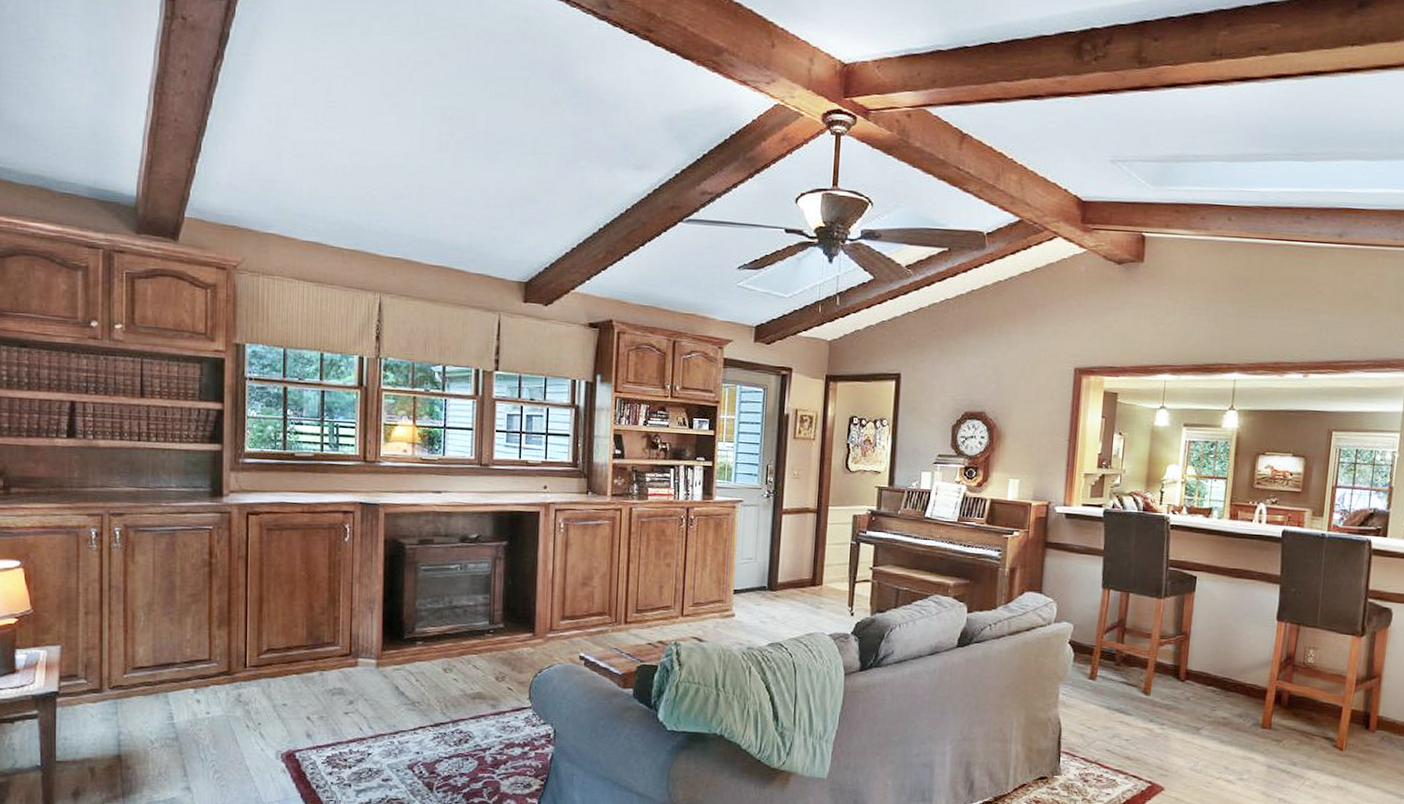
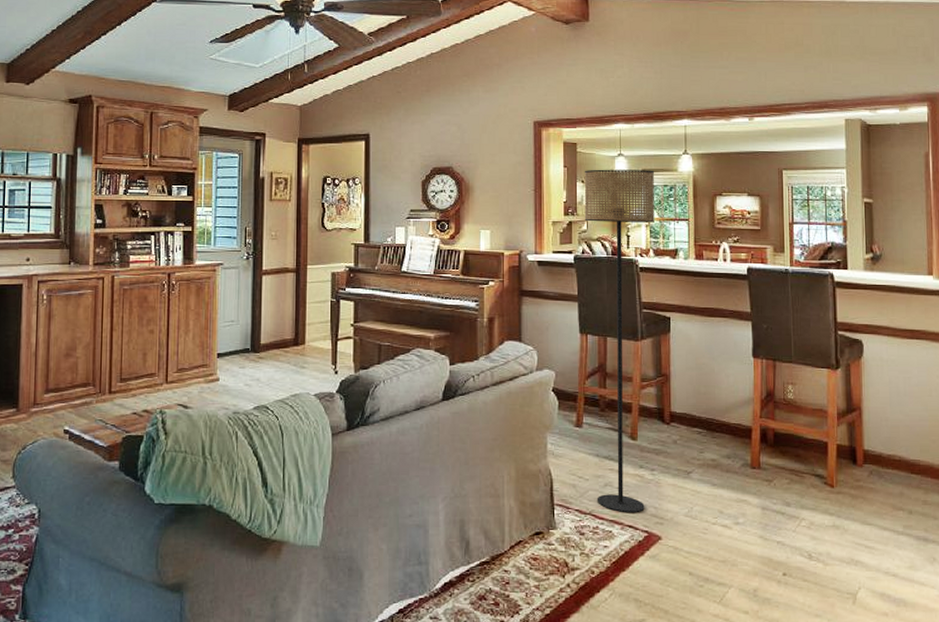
floor lamp: none [1103,421,1197,765] -> present [584,169,655,513]

